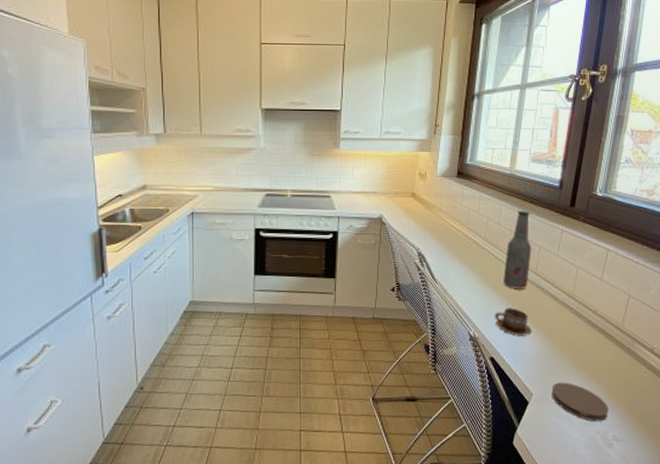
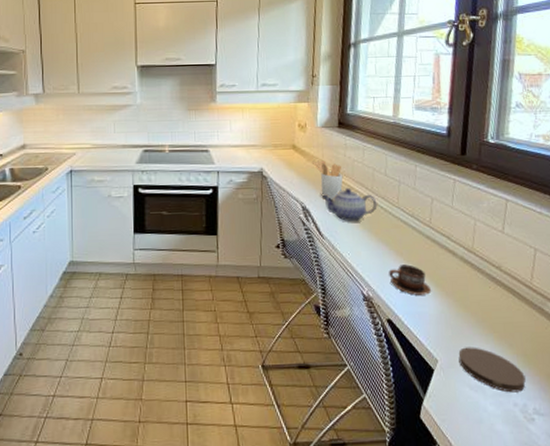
utensil holder: none [430,208,459,247] -> present [312,160,343,201]
teapot: none [437,236,489,268] -> present [321,188,377,222]
bottle: present [503,210,532,289] -> none [394,160,424,244]

